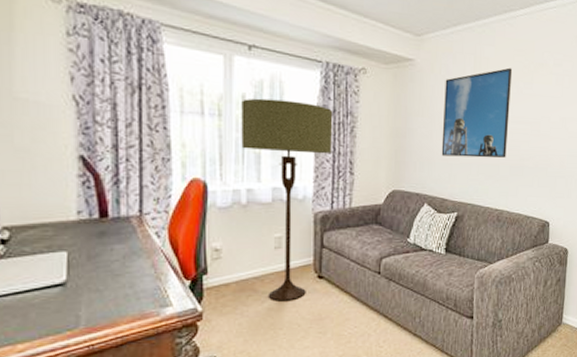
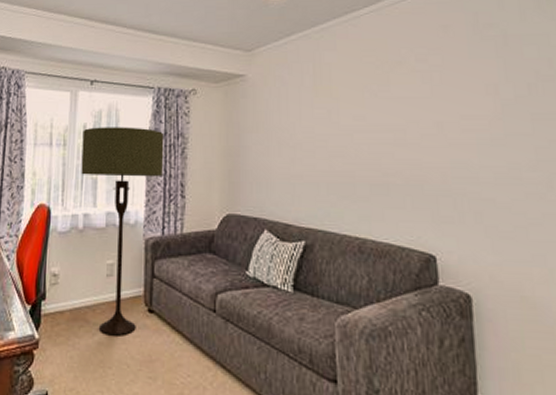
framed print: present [441,67,513,158] -> none [280,71,364,175]

